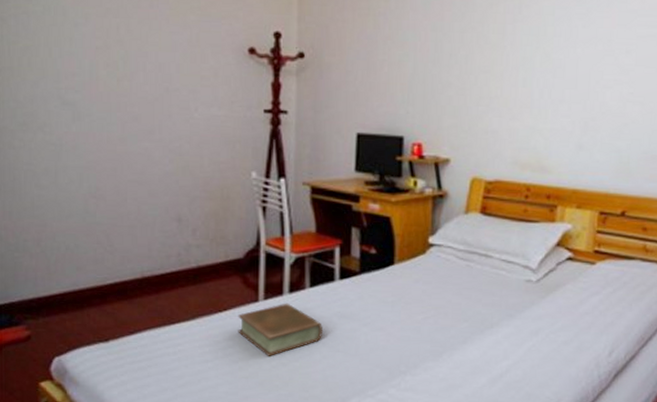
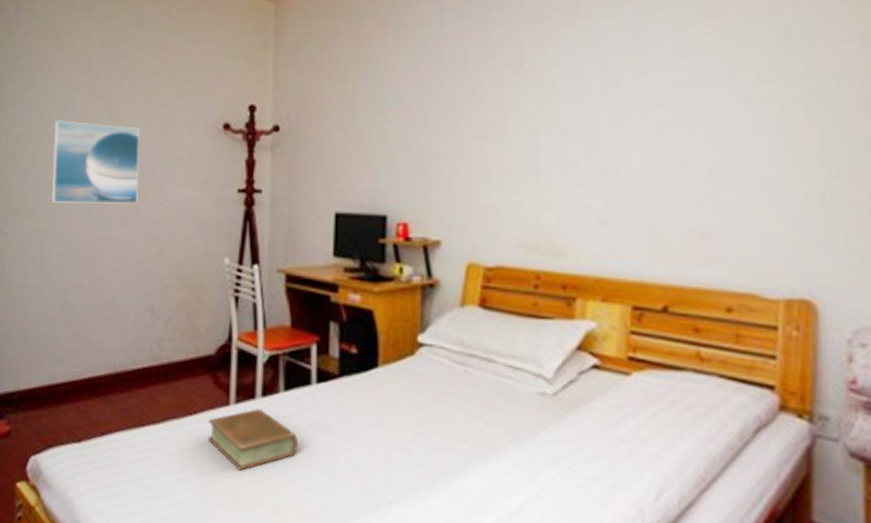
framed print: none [64,35,162,121] -> present [51,120,141,204]

